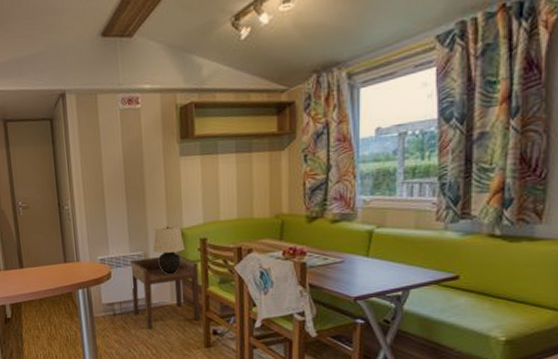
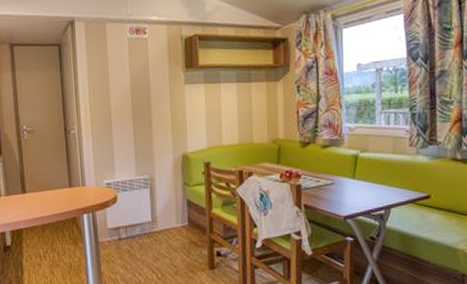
side table: present [130,255,200,329] -> none [136,178,205,253]
table lamp: present [153,225,185,274] -> none [159,149,190,197]

